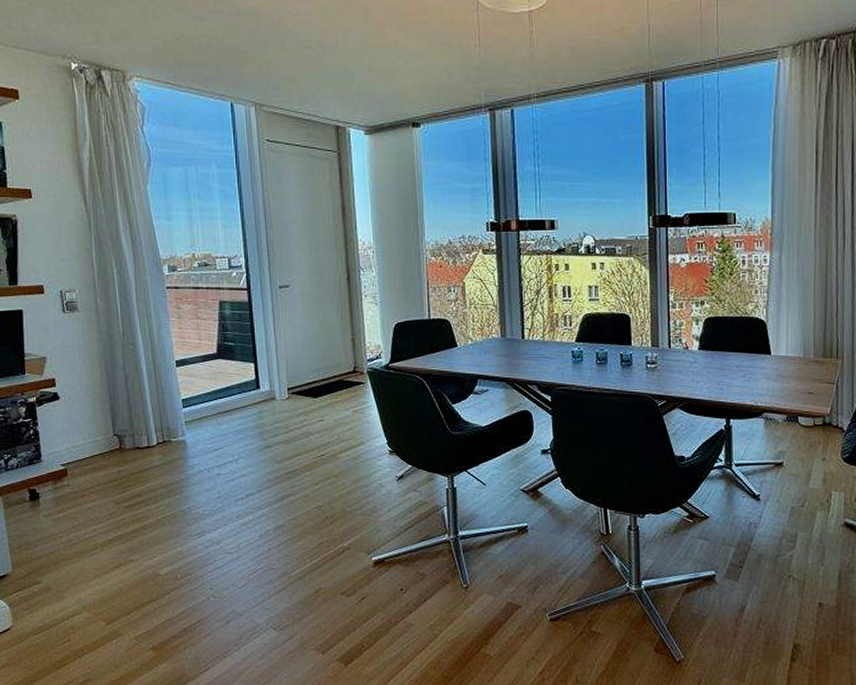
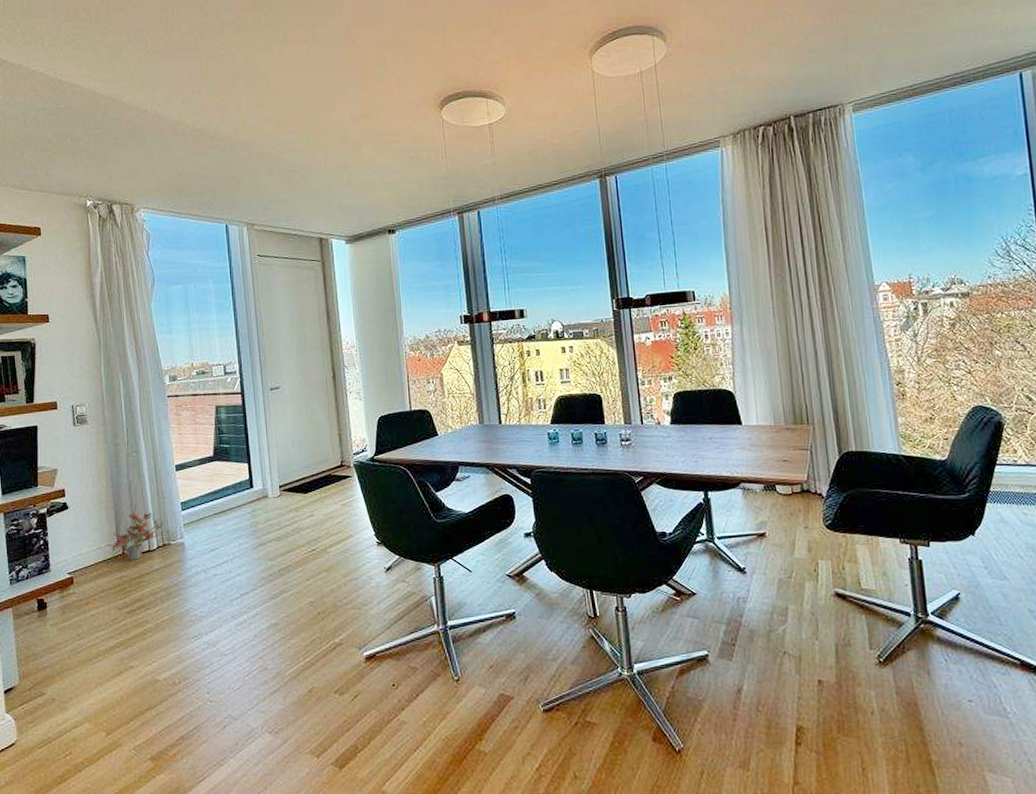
potted plant: none [100,398,164,455] -> present [105,504,164,560]

